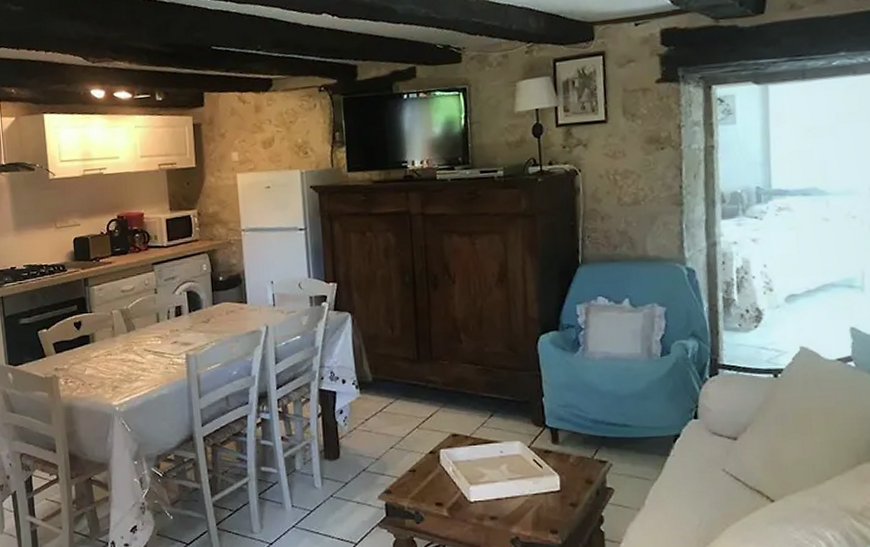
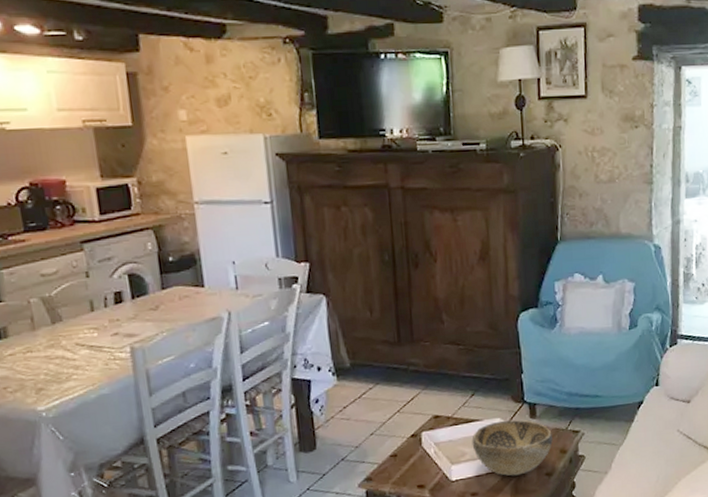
decorative bowl: none [490,444,577,503] -> present [472,420,553,476]

